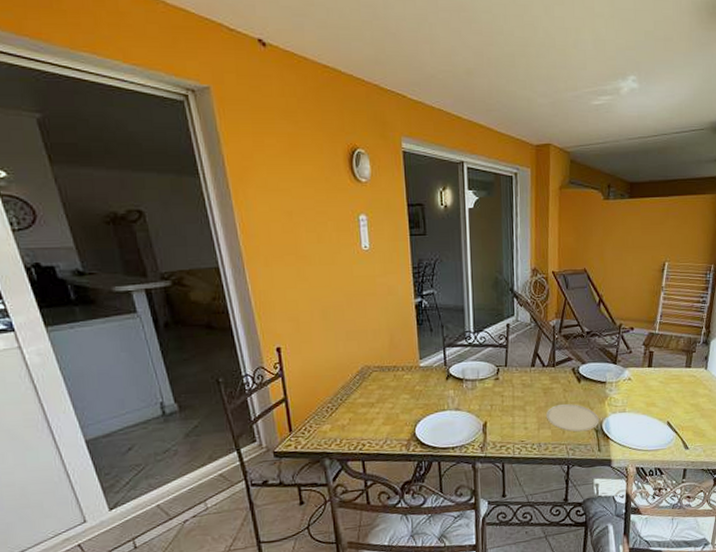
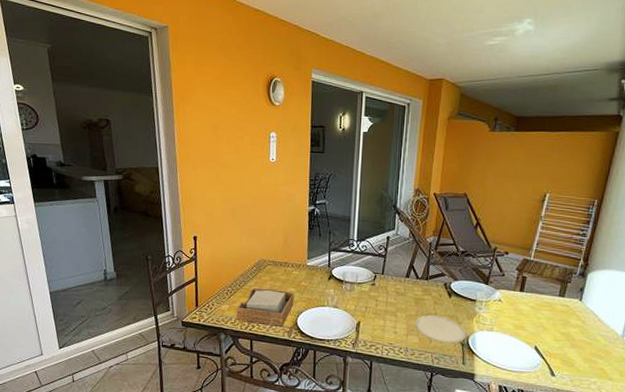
napkin holder: none [341,398,409,442] -> present [236,287,294,327]

